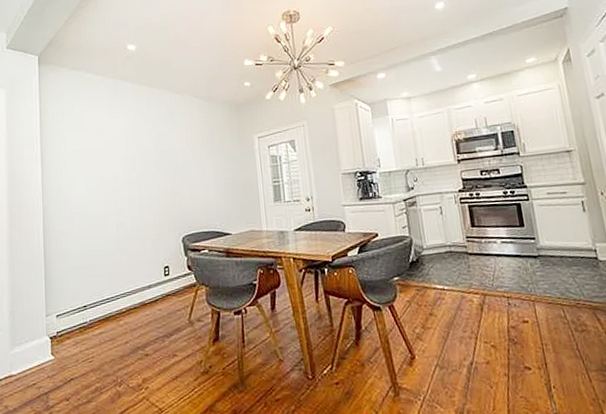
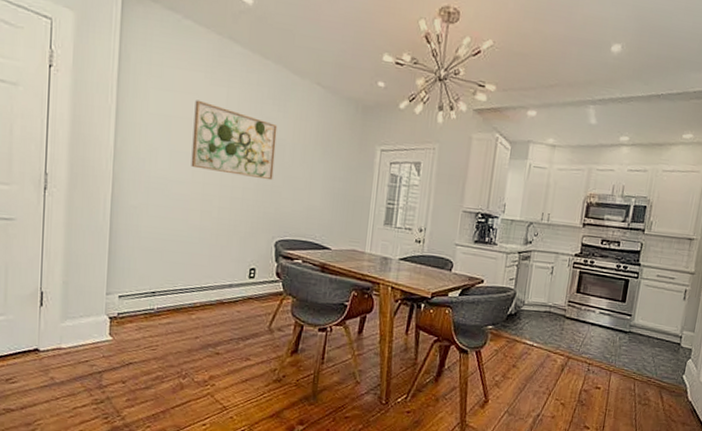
wall art: none [101,132,172,189] -> present [191,100,278,181]

